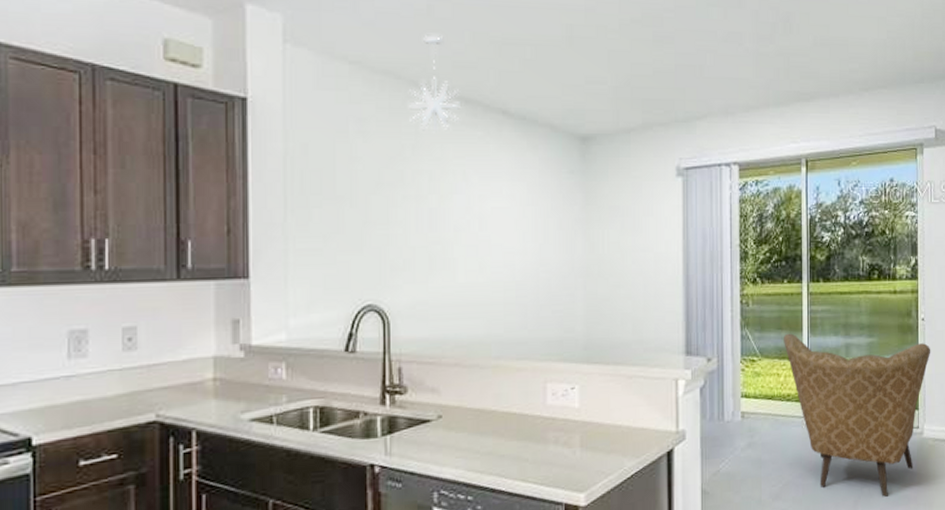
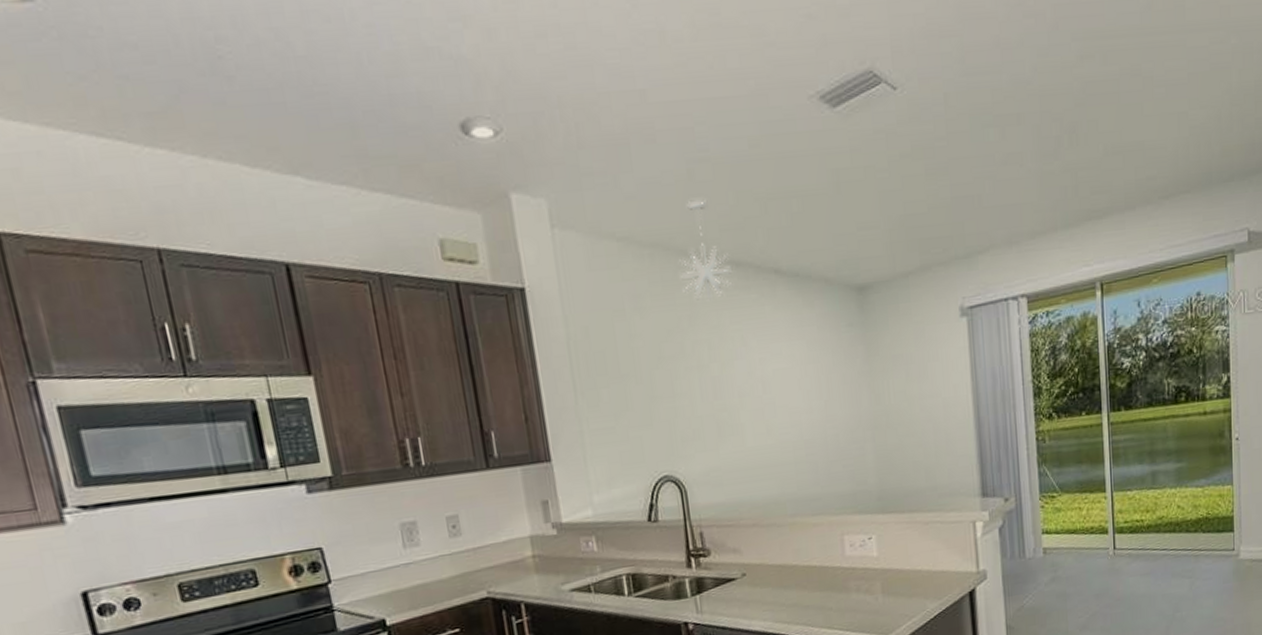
armchair: present [784,333,931,498] -> none [1084,463,1247,621]

